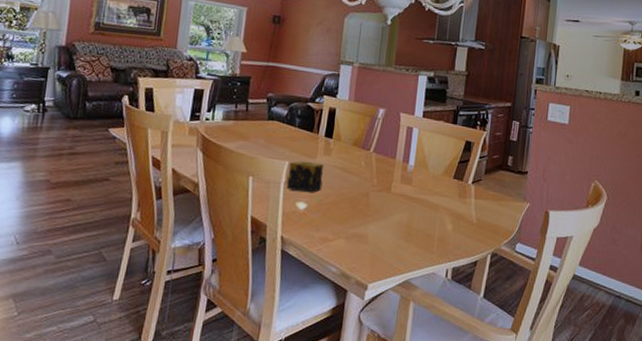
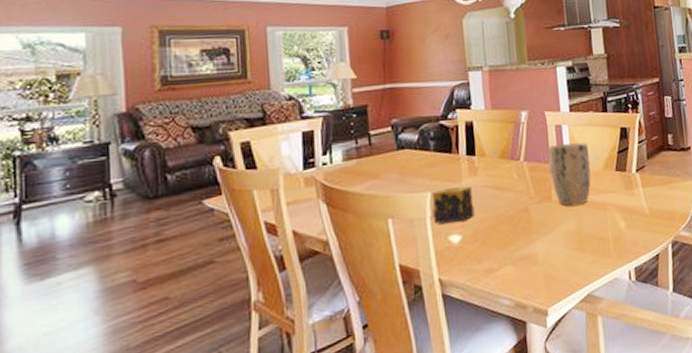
plant pot: none [394,144,433,201] -> present [548,142,591,206]

